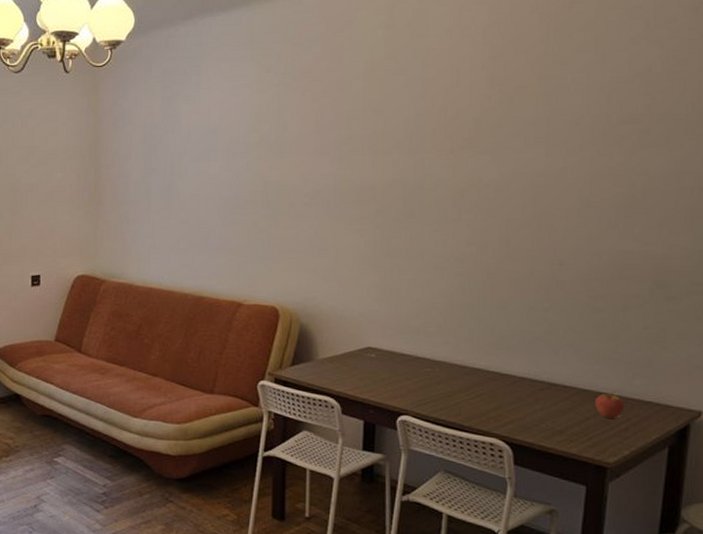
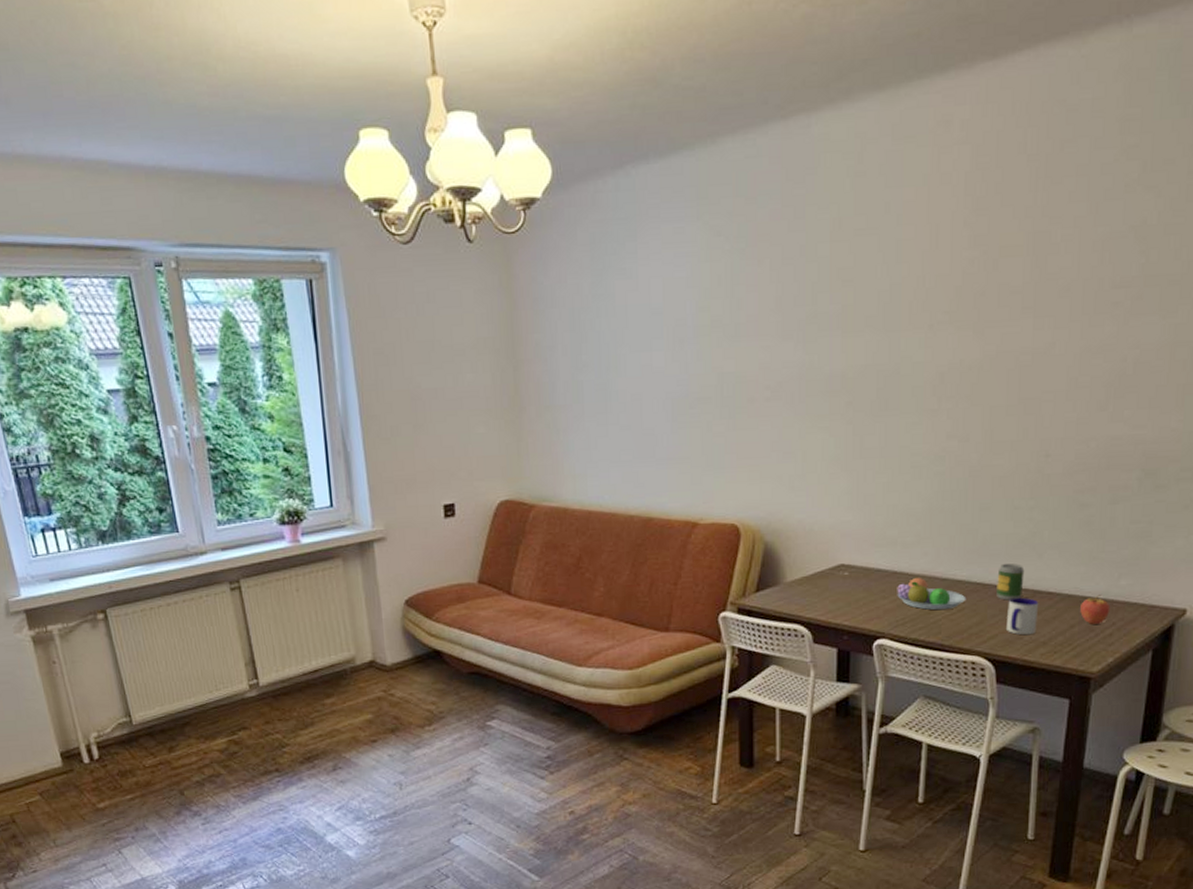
fruit bowl: none [419,363,485,394] -> present [897,577,966,610]
soda can: none [514,357,541,390] -> present [996,564,1025,601]
mug: none [522,388,555,423] -> present [1005,597,1039,636]

